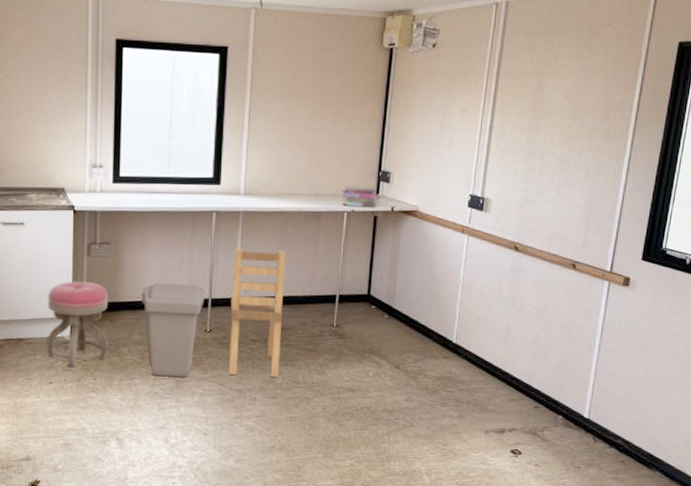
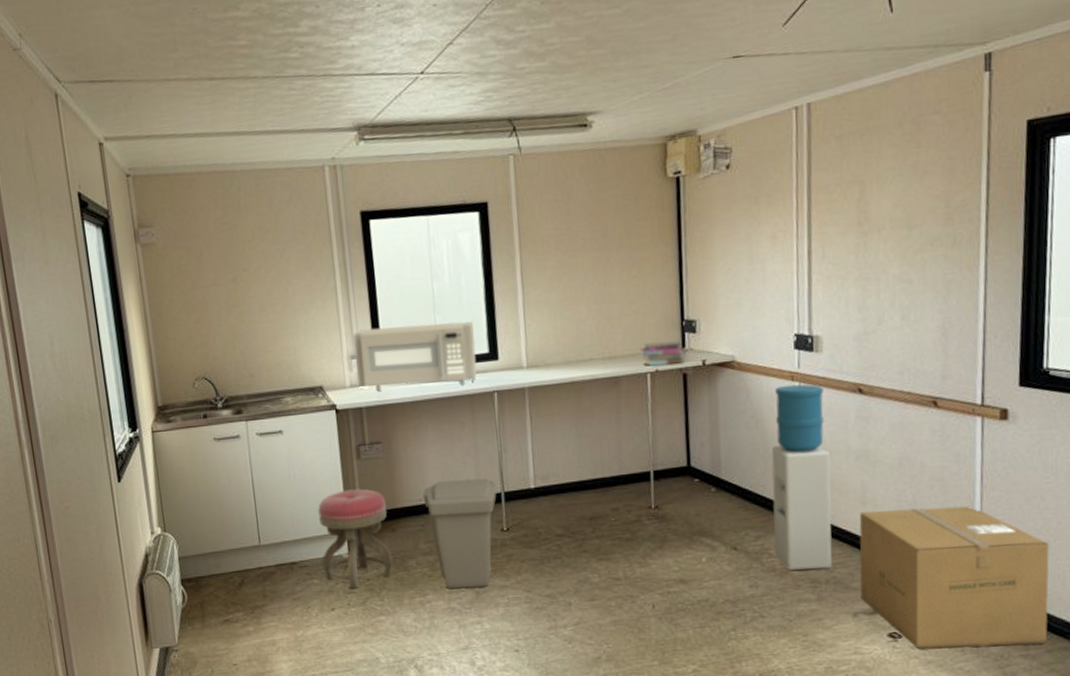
microwave: none [95,143,202,203] -> present [353,321,477,391]
chair: present [228,248,287,377] -> none [524,426,594,579]
water cooler: none [429,236,487,392] -> present [771,384,832,571]
box: none [493,348,646,471] -> present [859,506,1049,650]

